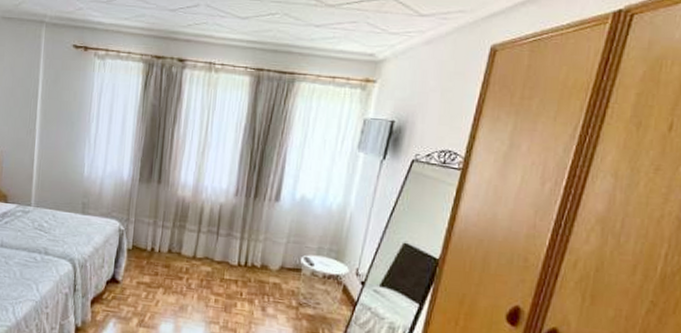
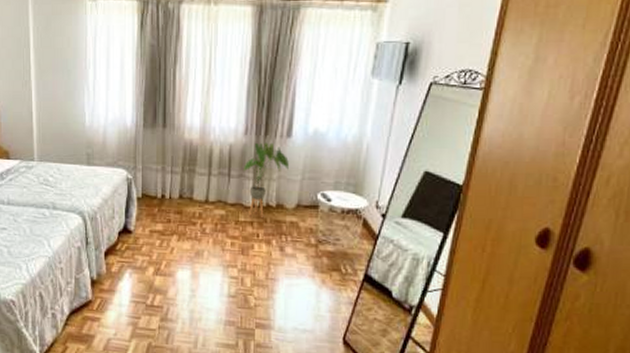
house plant: none [231,204,276,277] -> present [243,142,289,217]

